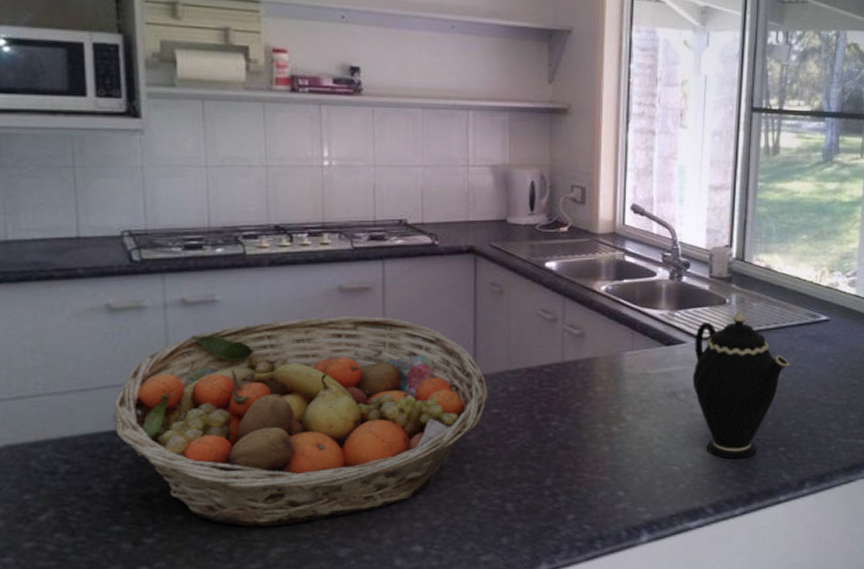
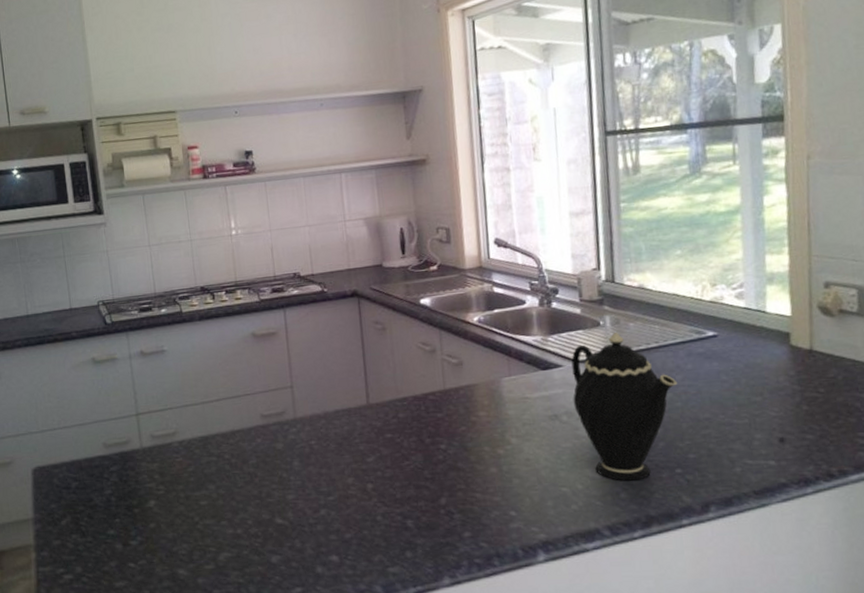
fruit basket: present [114,316,488,527] -> none [103,356,381,535]

